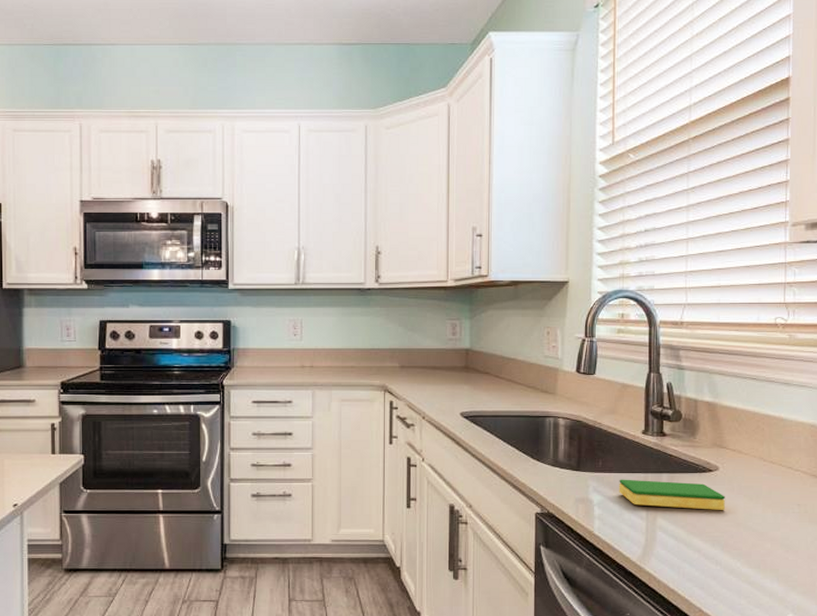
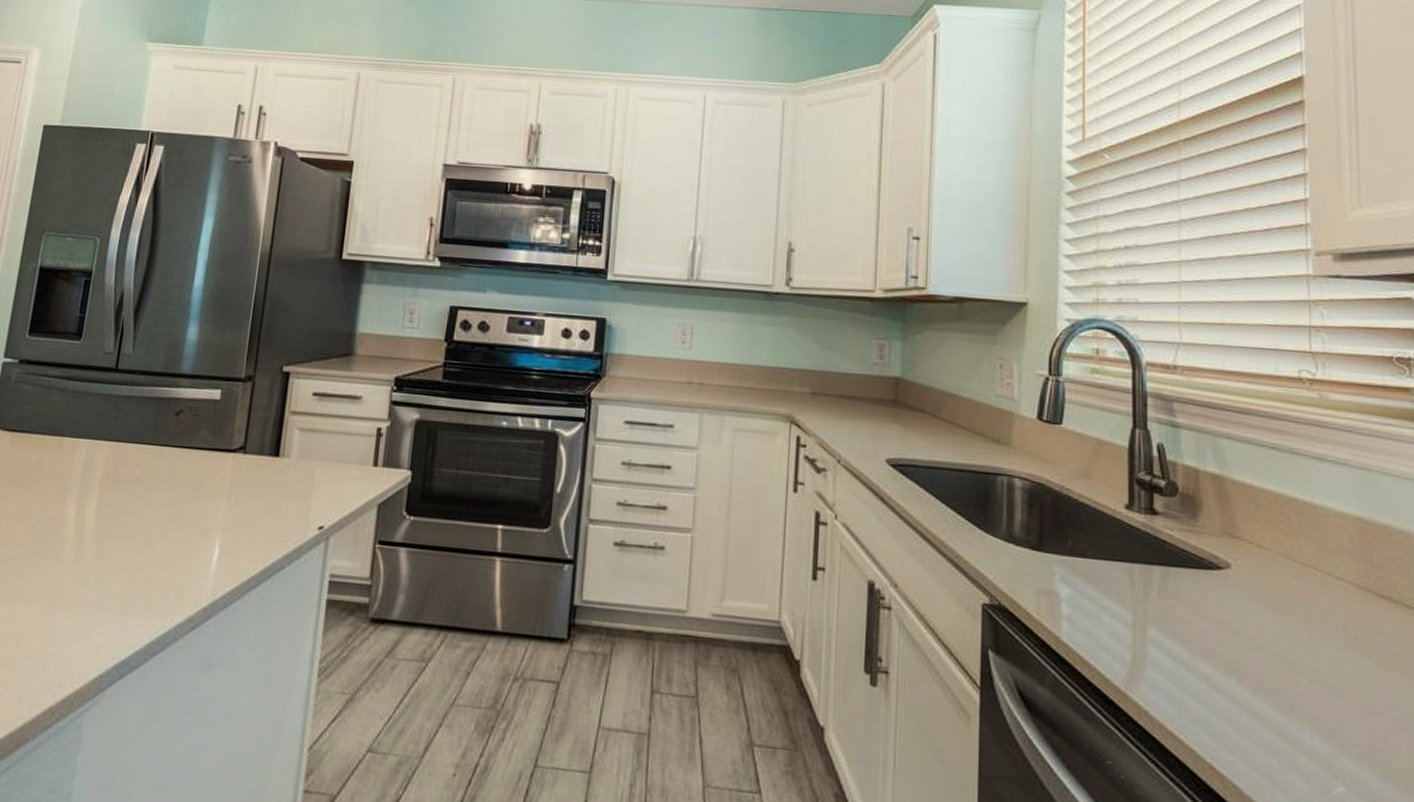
dish sponge: present [619,479,725,510] -> none [1095,568,1241,625]

